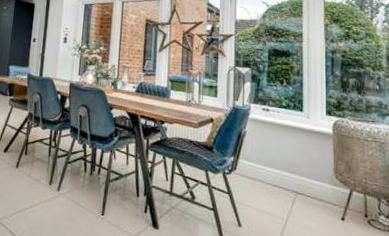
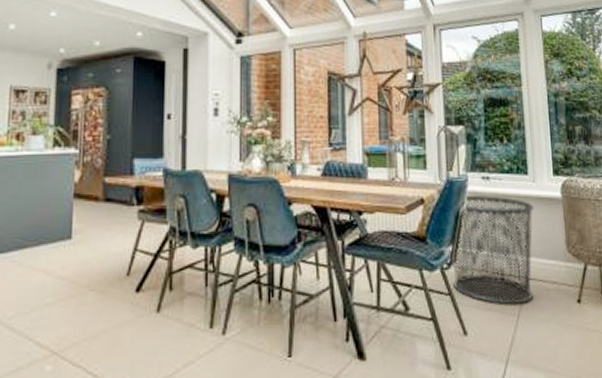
waste bin: none [232,121,306,212] -> present [452,195,534,305]

